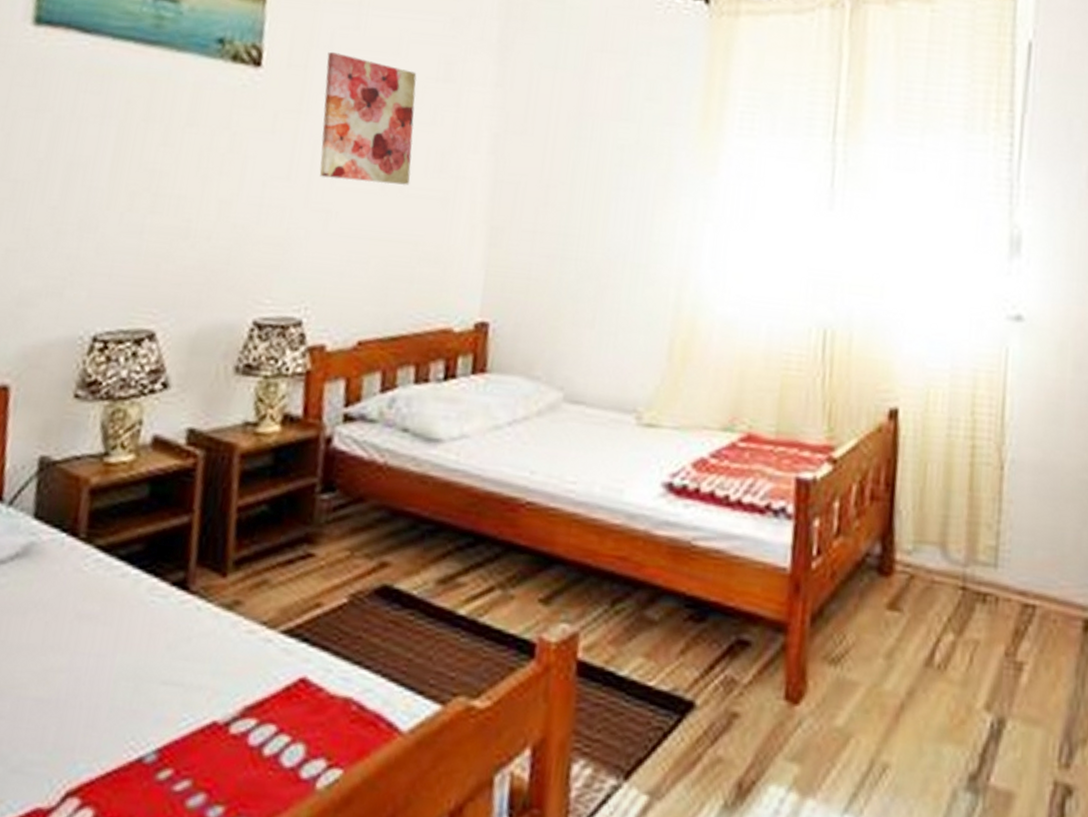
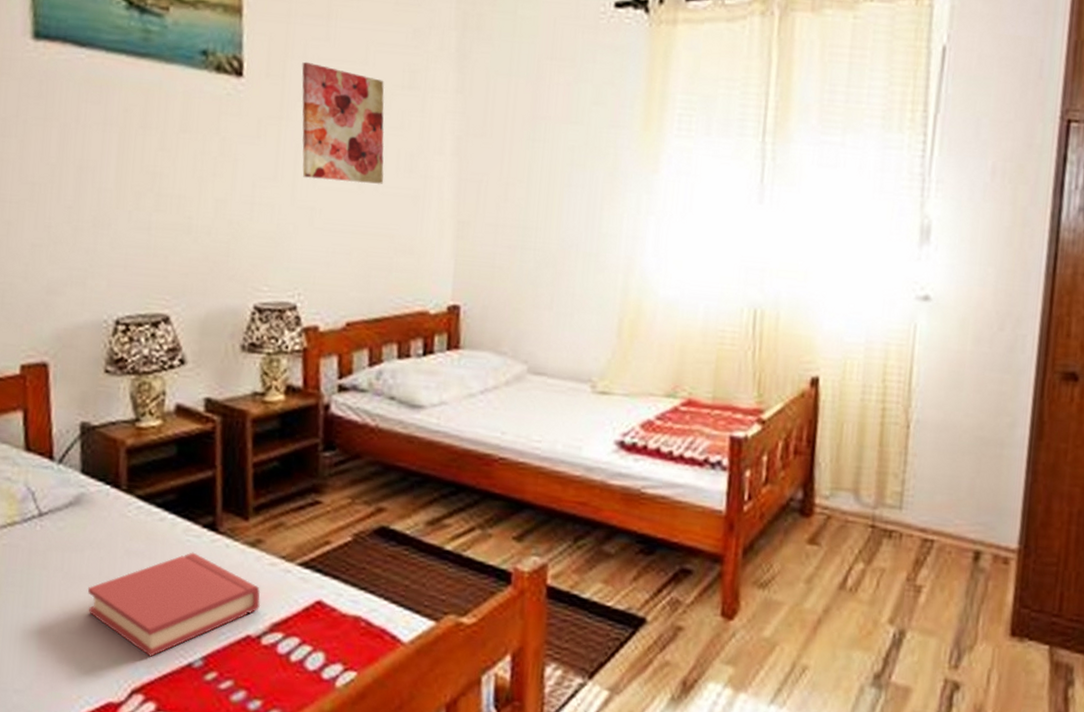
hardback book: none [24,616,234,749] -> present [87,552,261,657]

